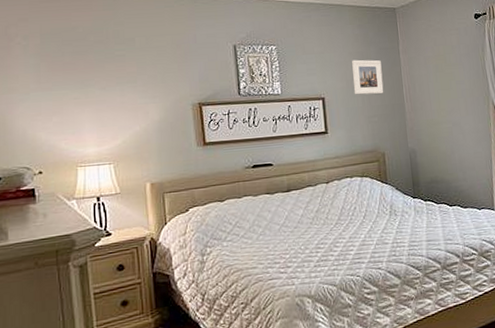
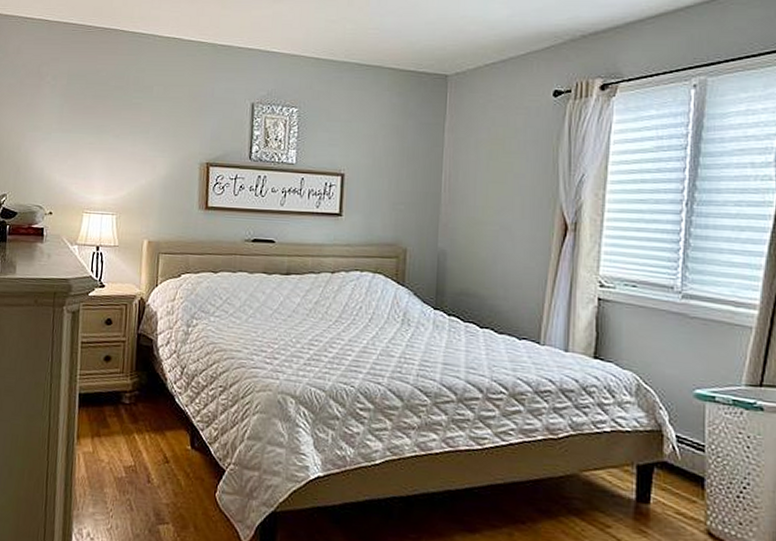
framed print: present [352,59,384,95] -> none [380,133,419,177]

